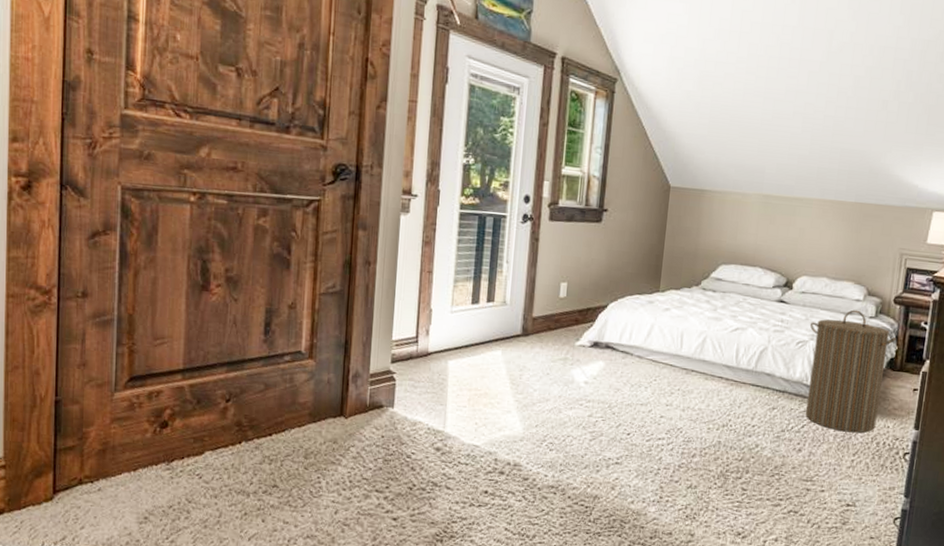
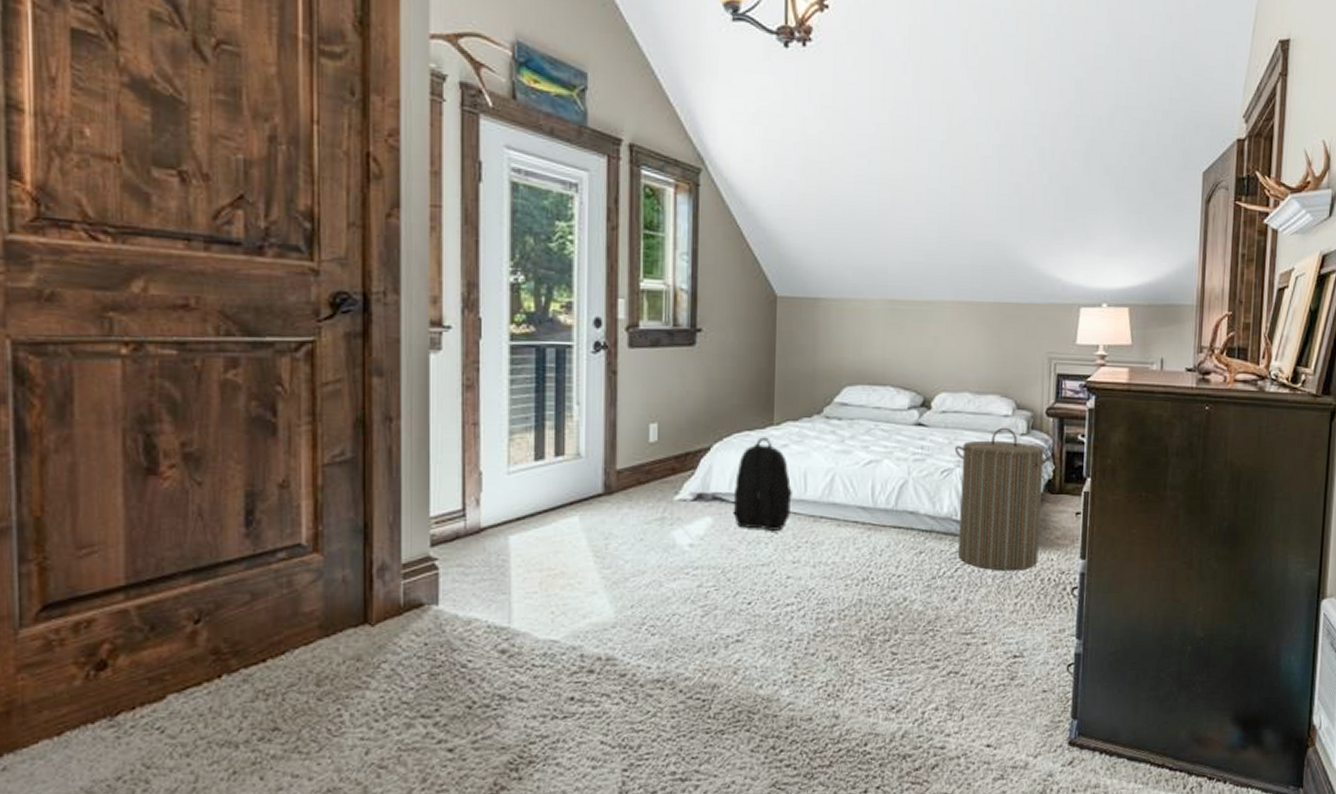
backpack: none [621,301,670,378] -> present [733,437,792,531]

